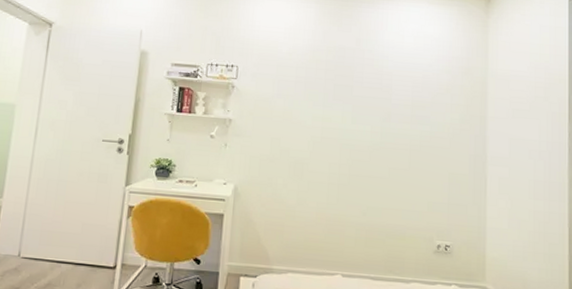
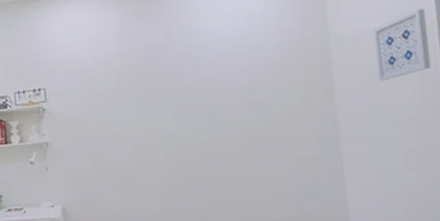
wall art: none [521,63,561,118] -> present [372,8,432,82]

